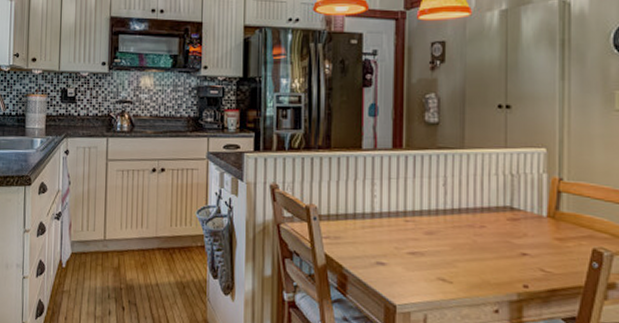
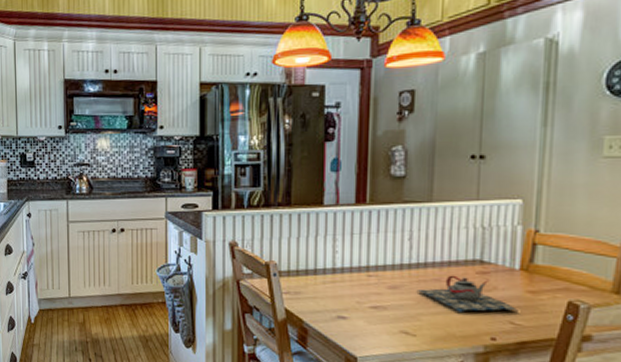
teapot: none [452,221,548,259] -> present [416,275,518,312]

